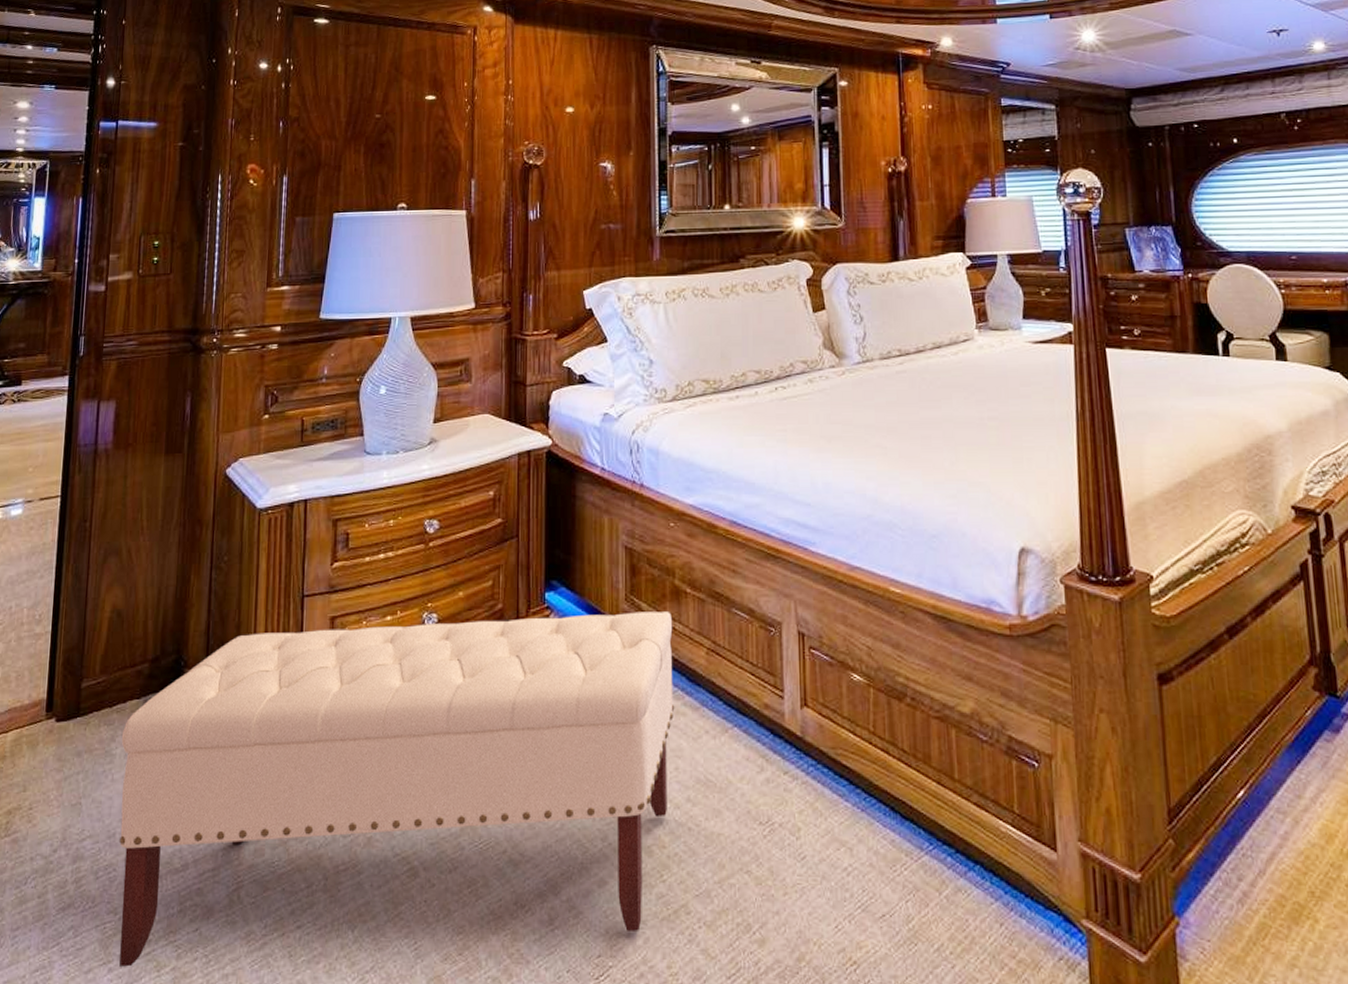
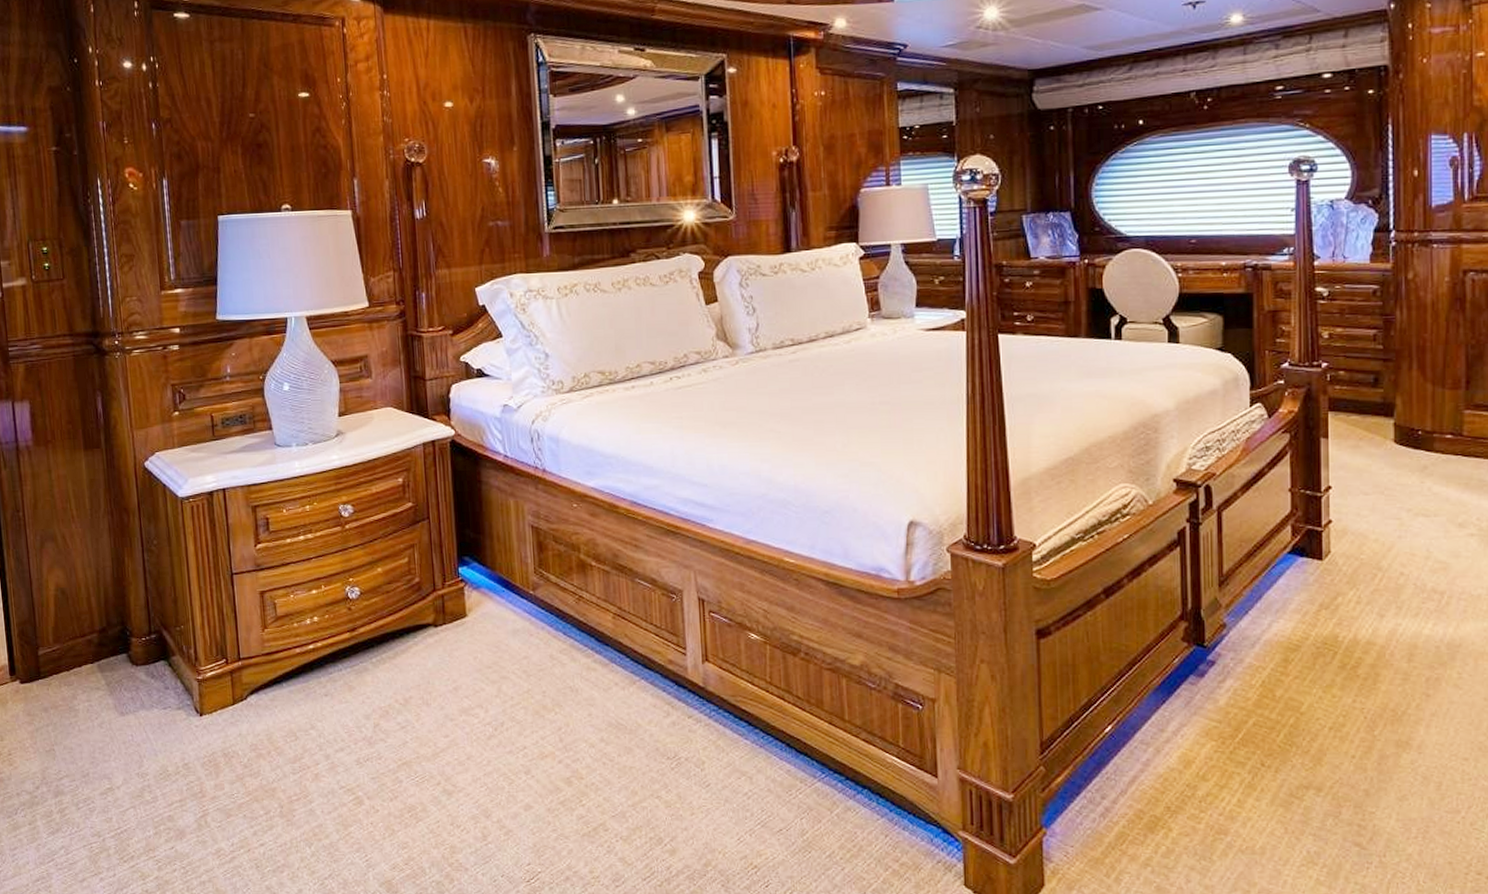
bench: present [119,612,675,967] -> none [81,582,586,877]

